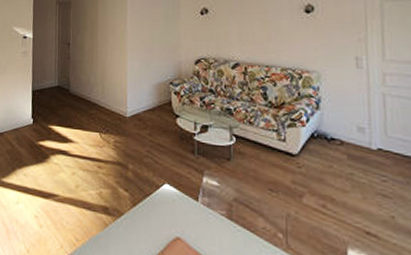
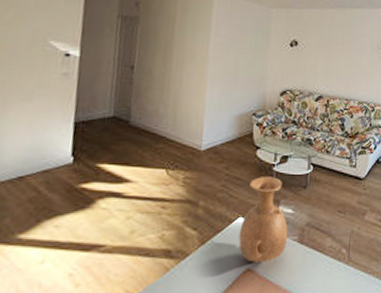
vase: none [166,145,215,234] -> present [238,177,288,262]

